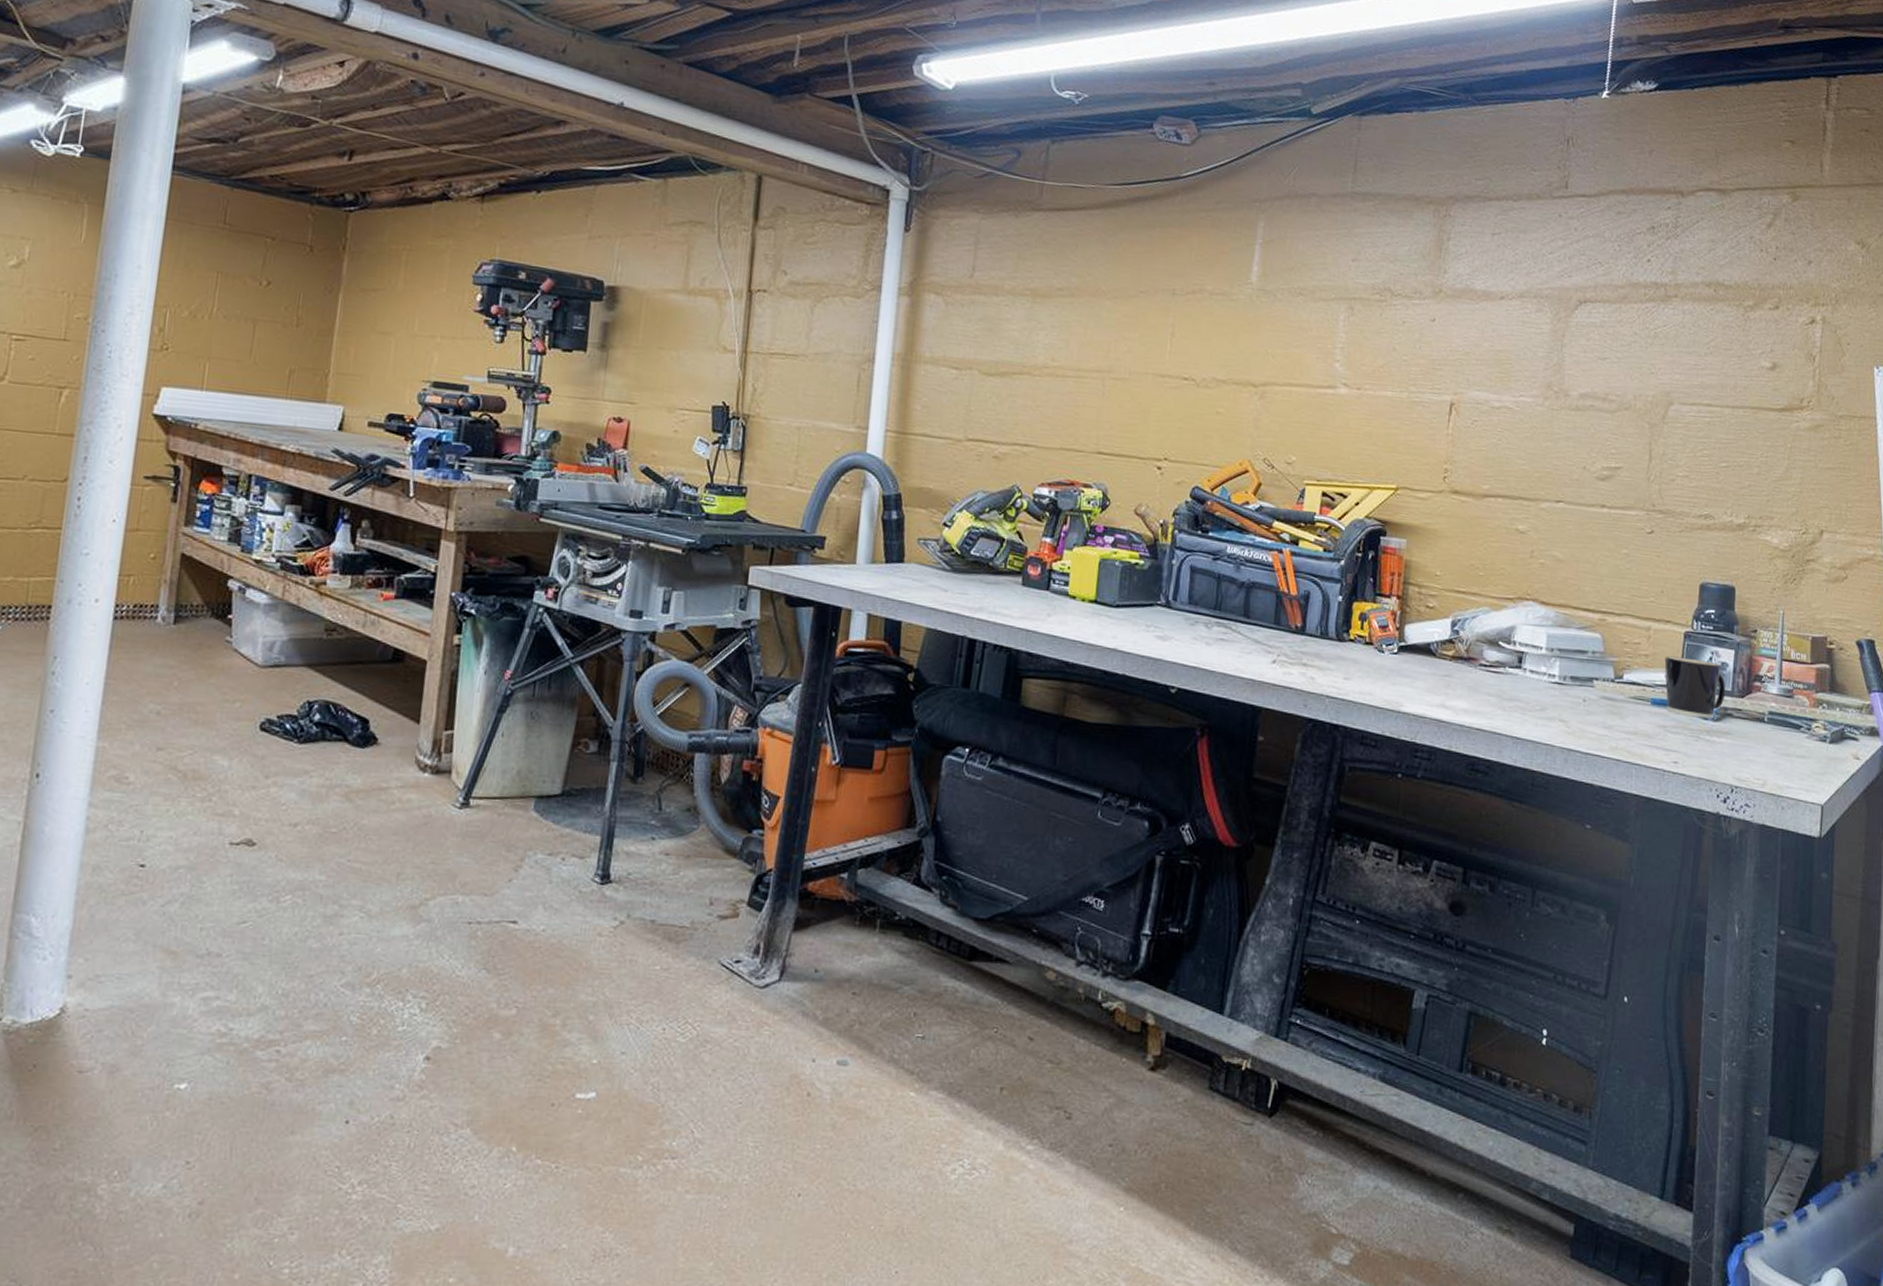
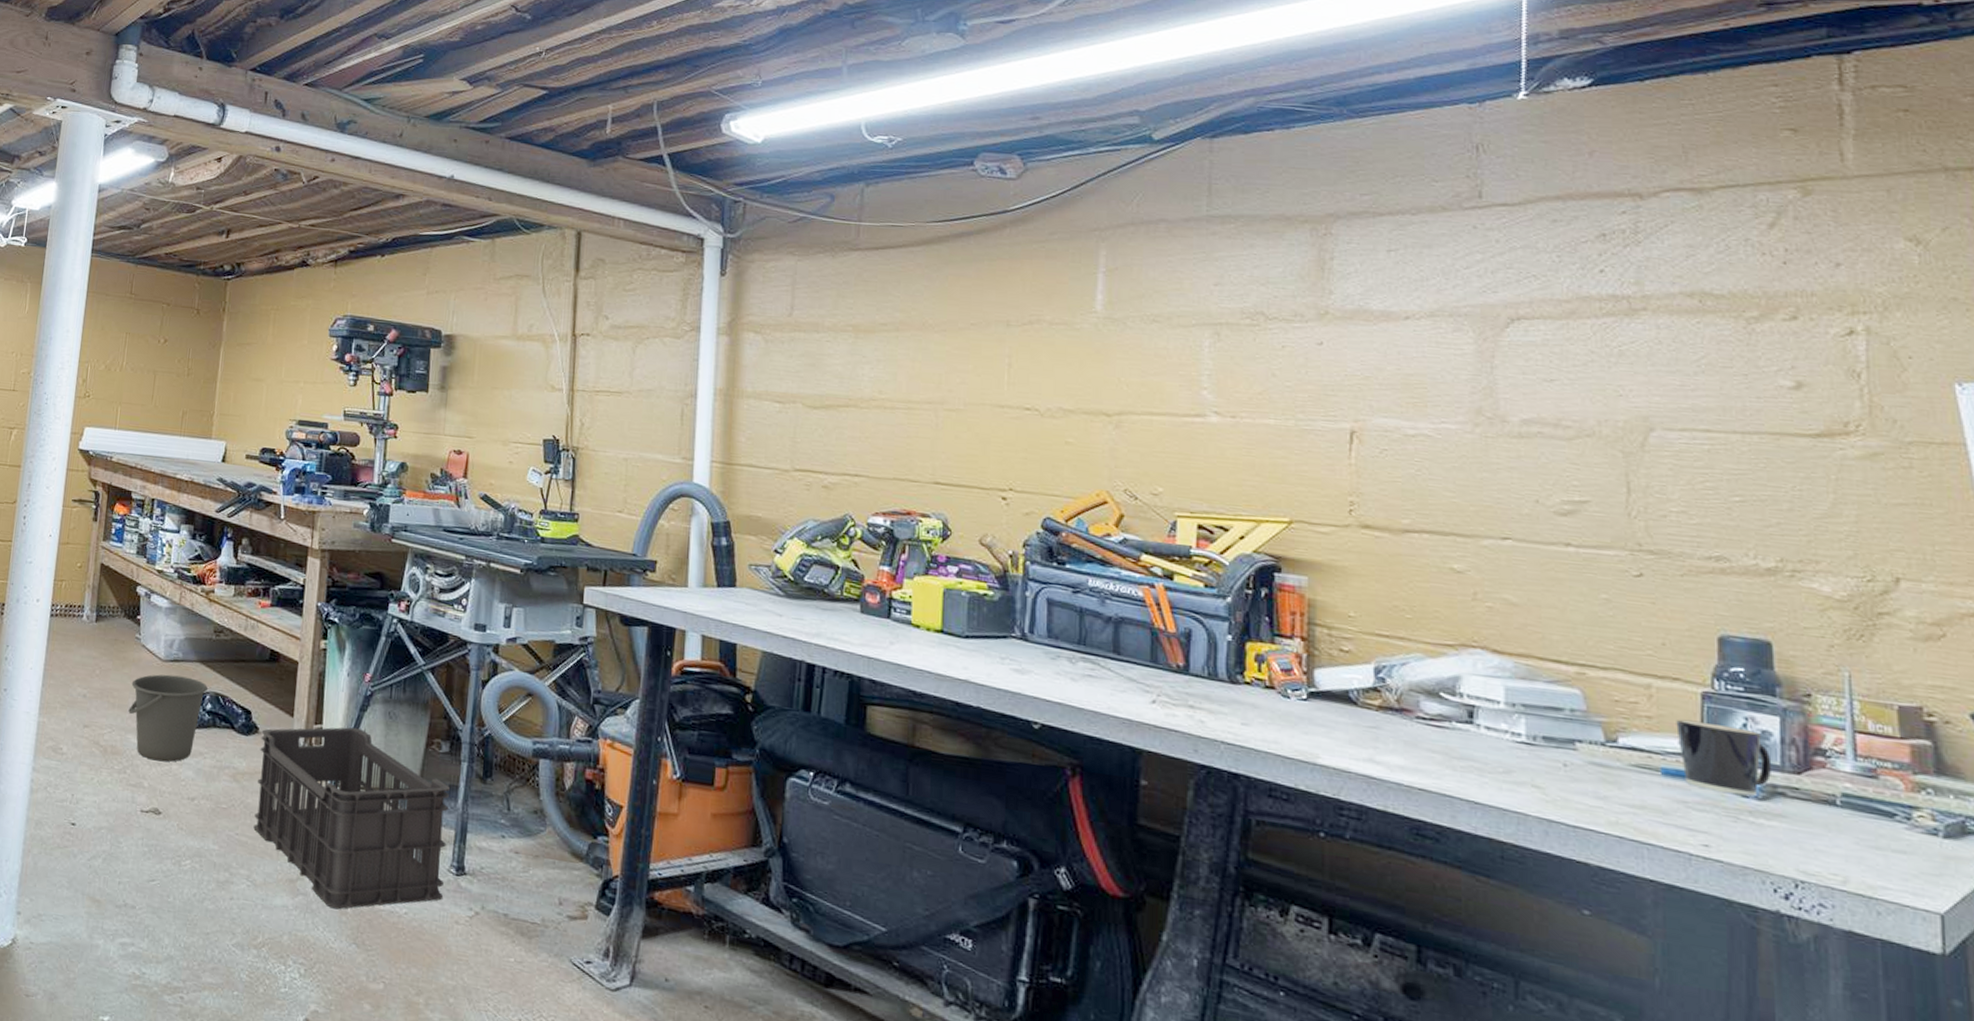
bucket: none [215,682,317,785] -> present [128,674,209,762]
plastic crate: none [369,730,597,934] -> present [253,727,450,909]

